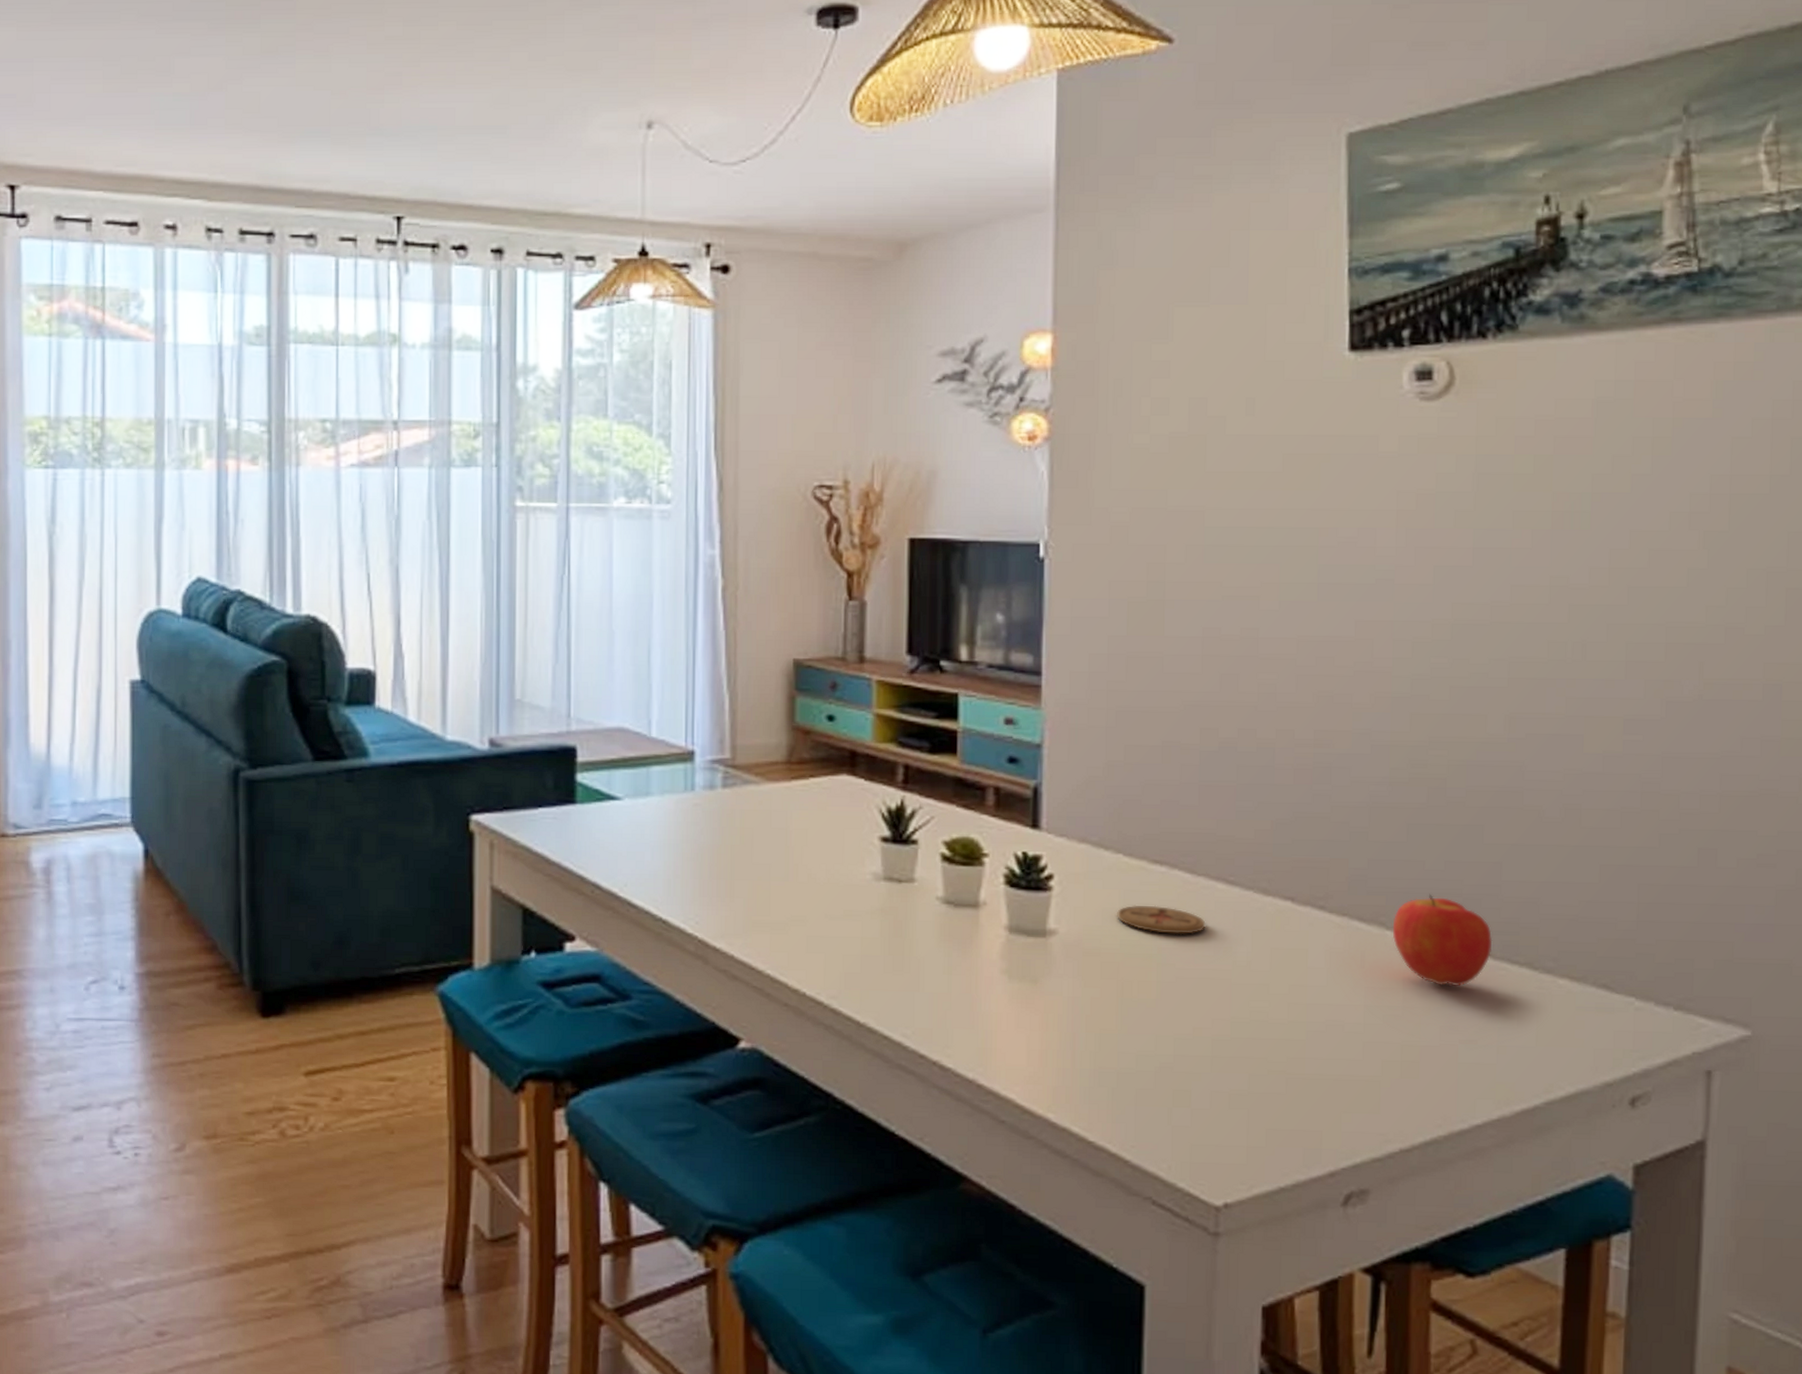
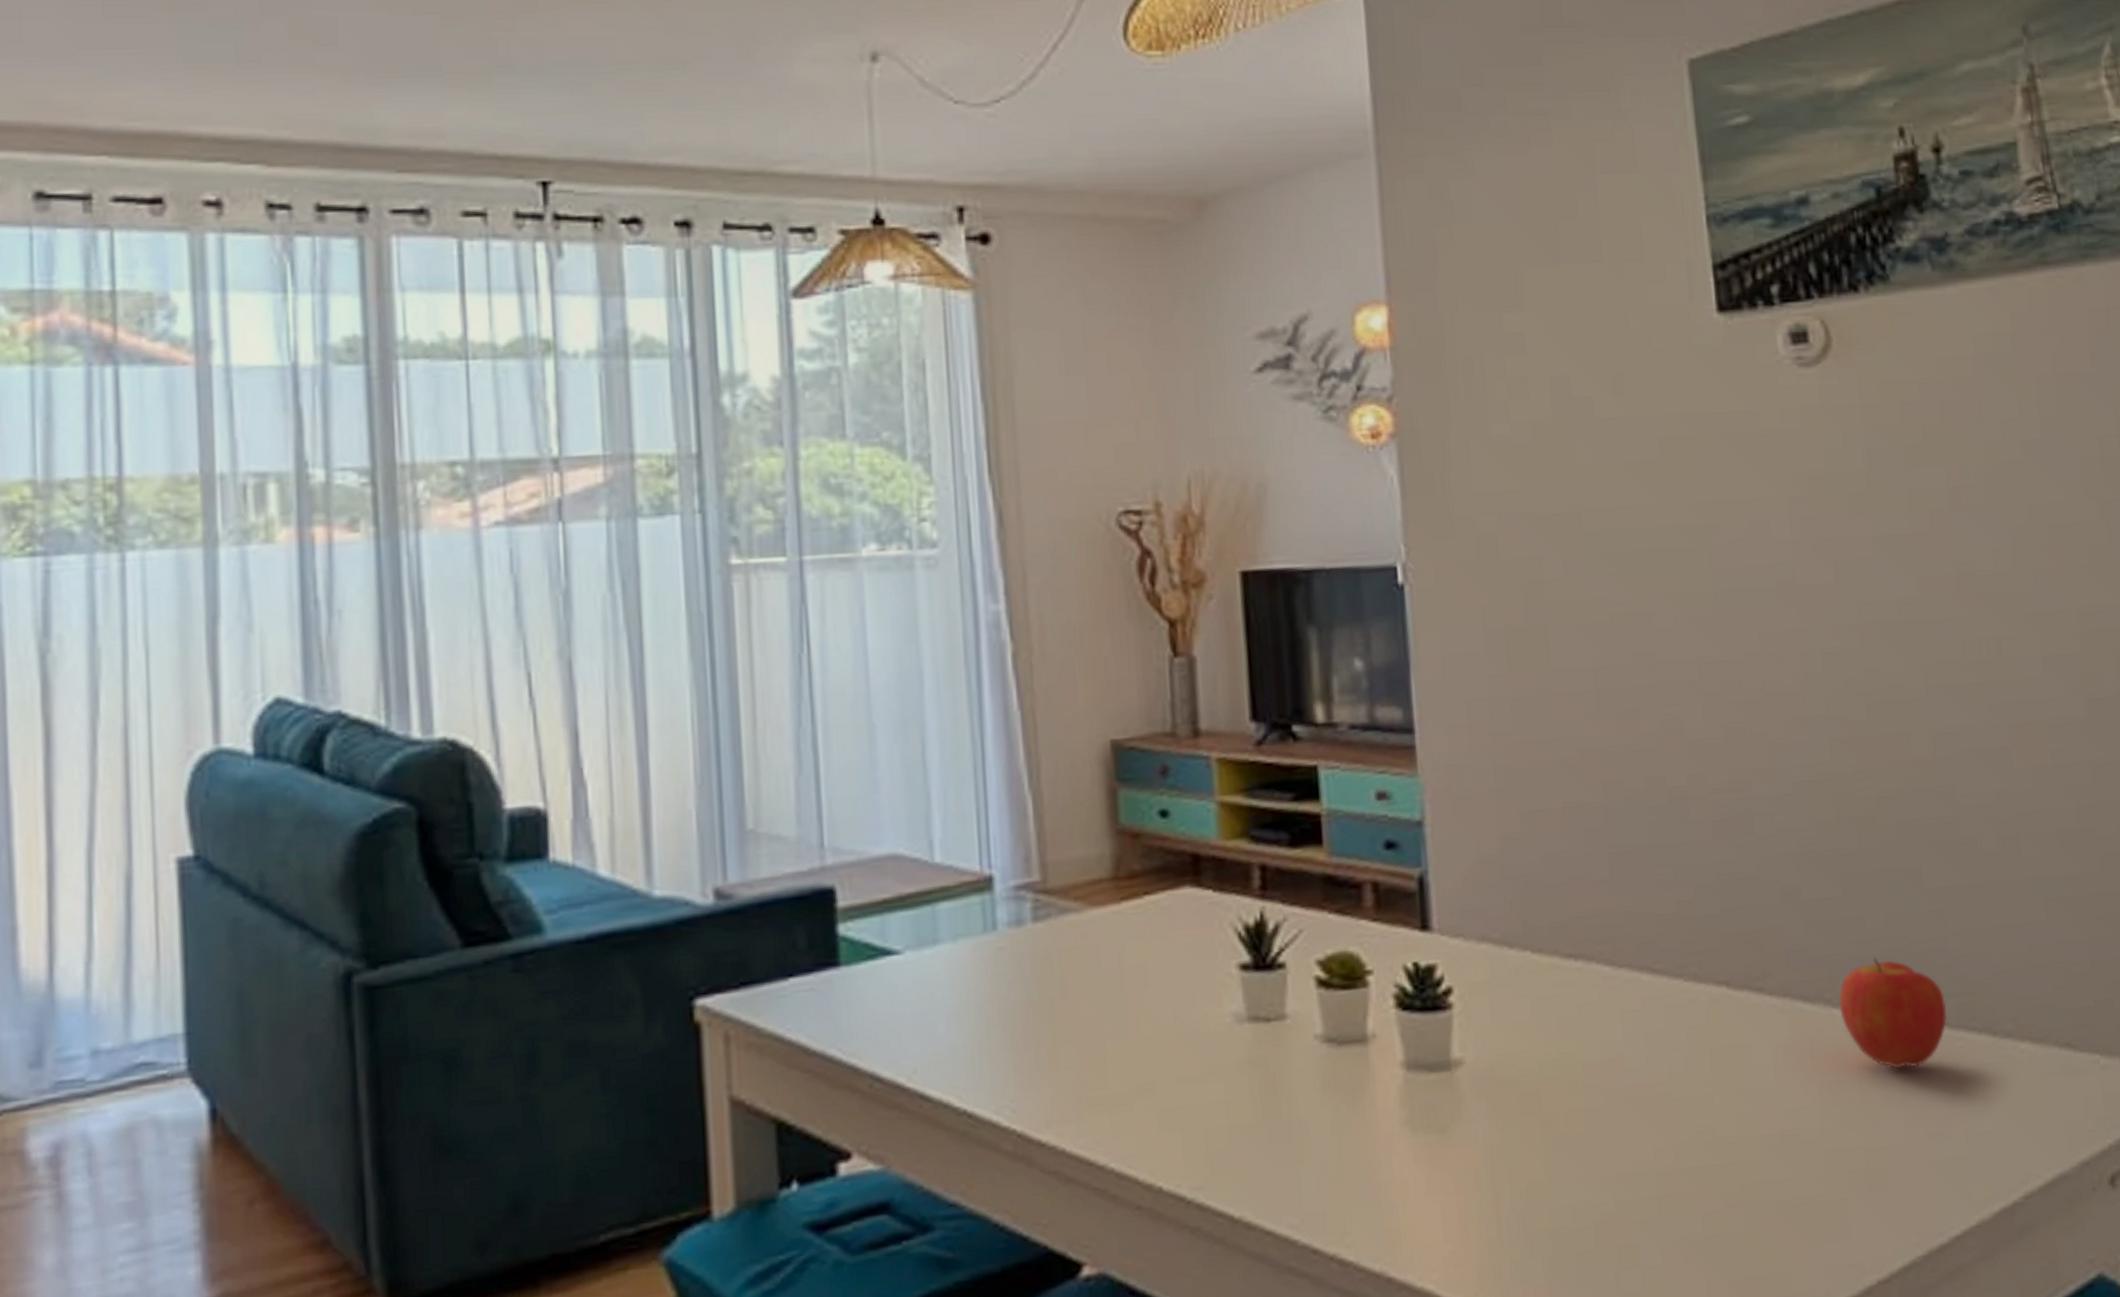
coaster: present [1117,905,1206,934] -> none [1531,1011,1634,1048]

